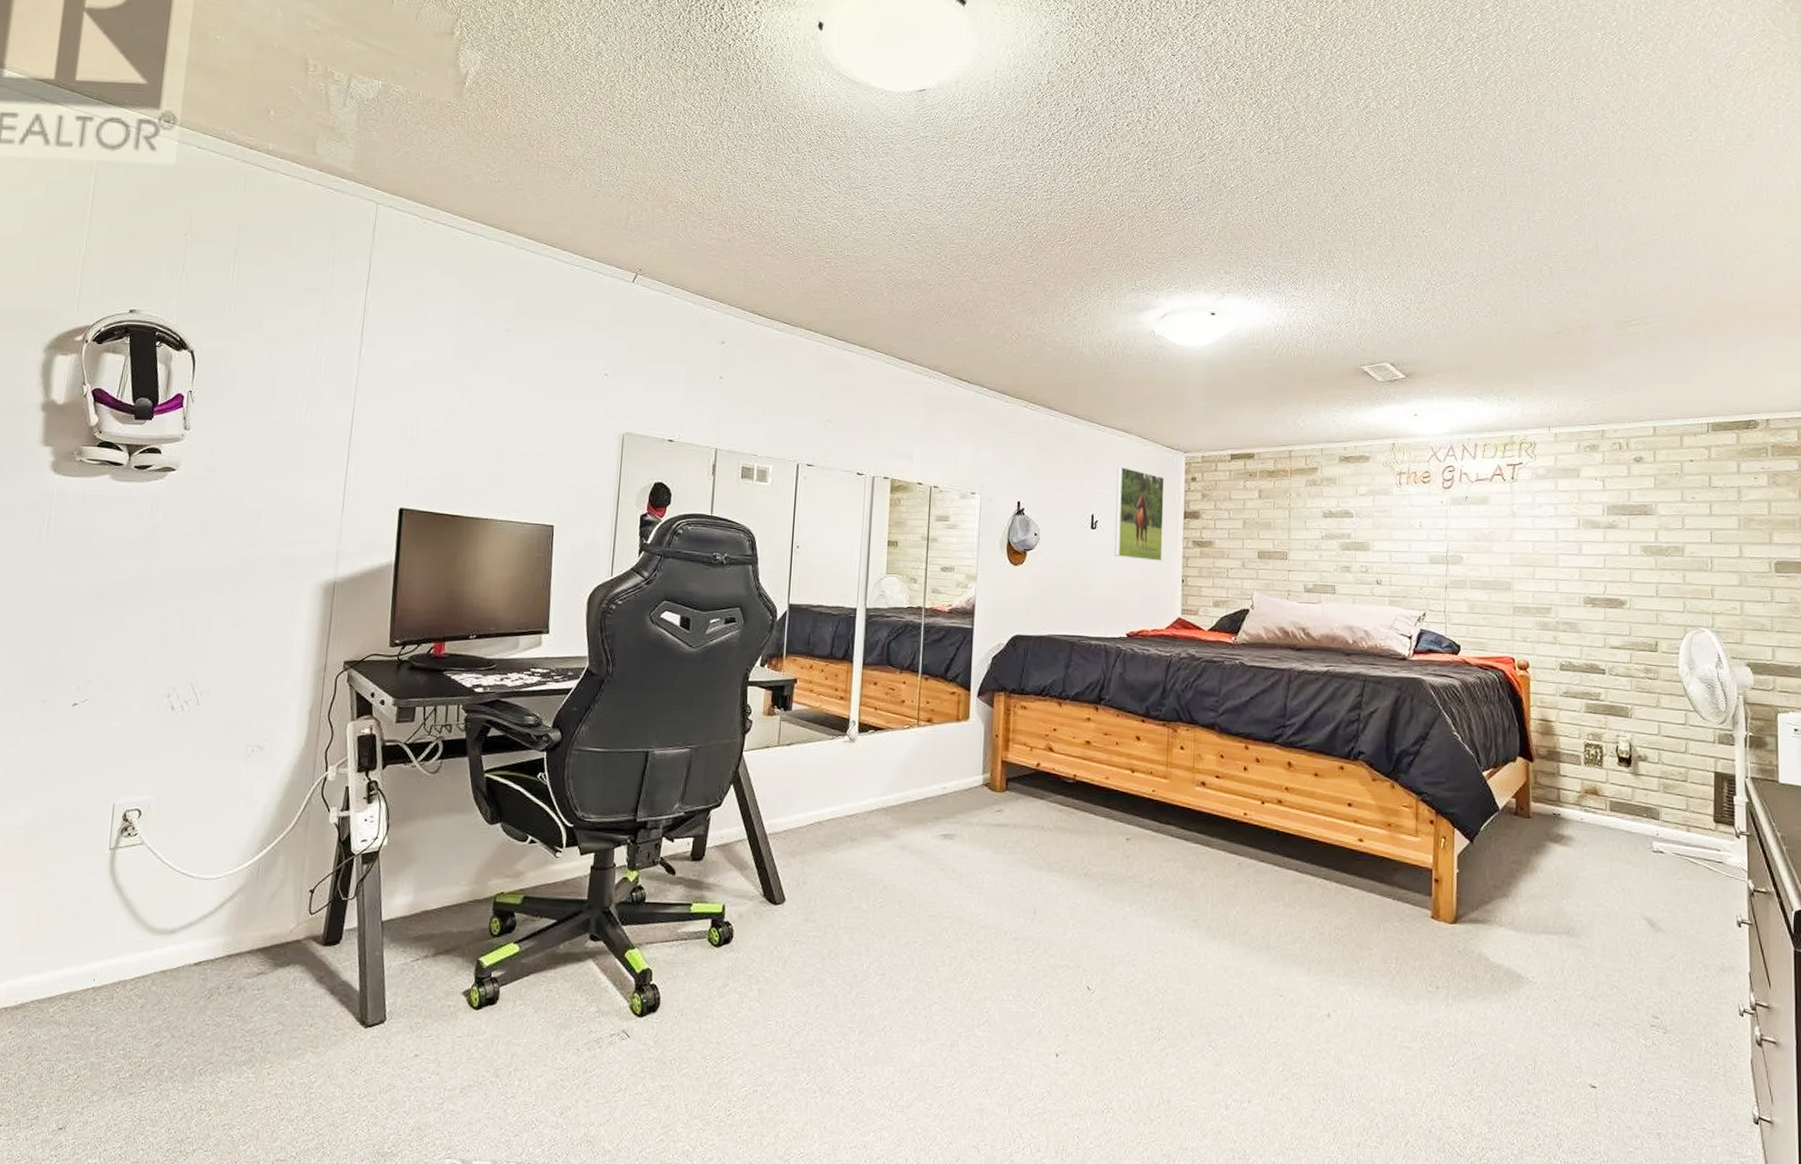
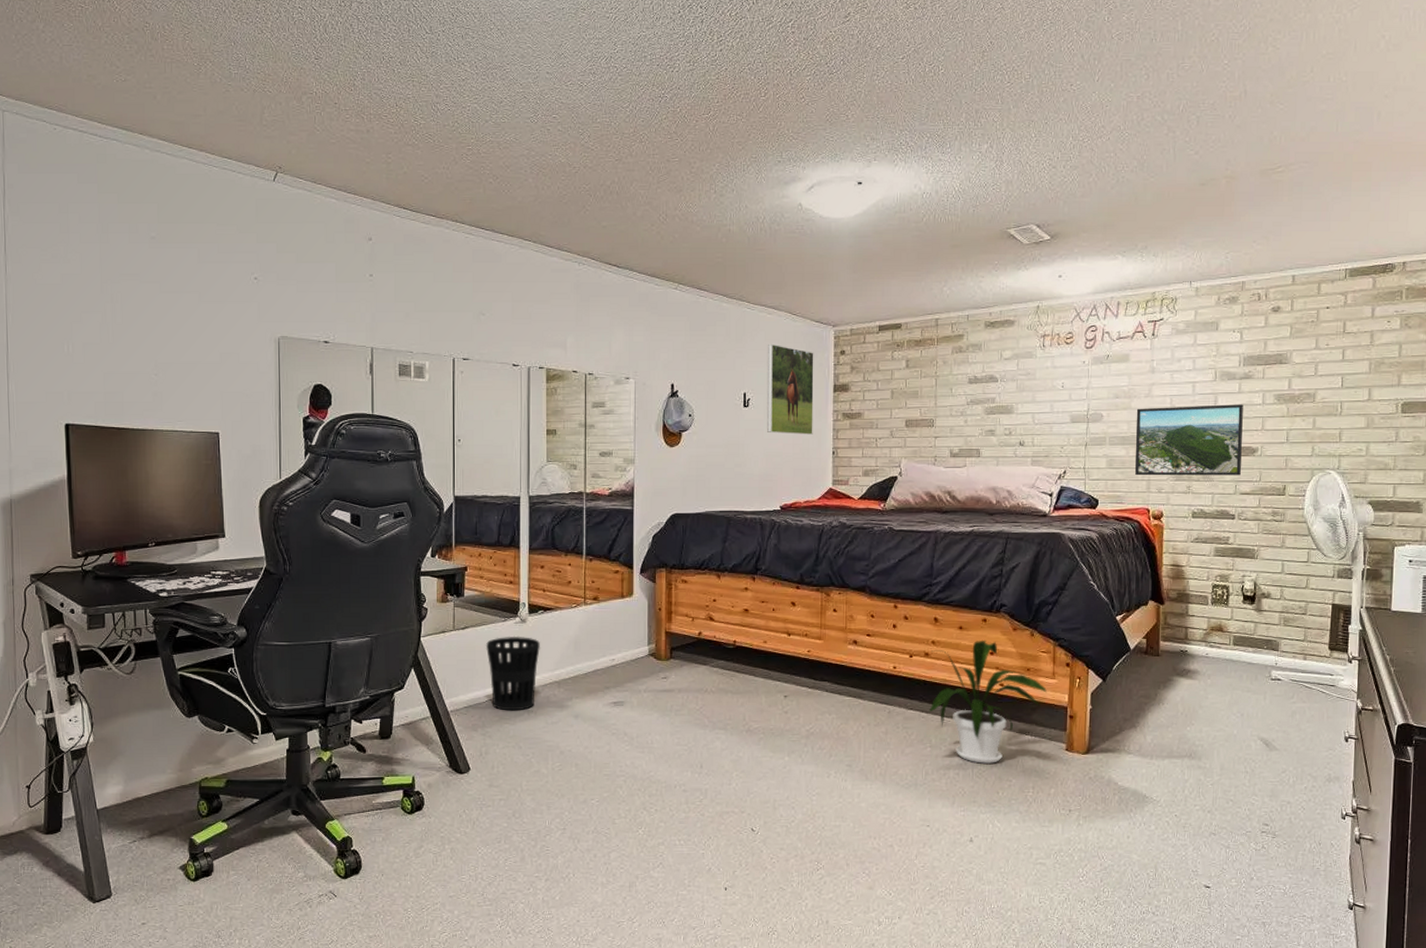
wastebasket: none [810,755,868,839] -> present [485,636,540,711]
house plant: none [1281,789,1409,929] -> present [928,640,1047,765]
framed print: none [1497,552,1609,628] -> present [1134,404,1243,476]

